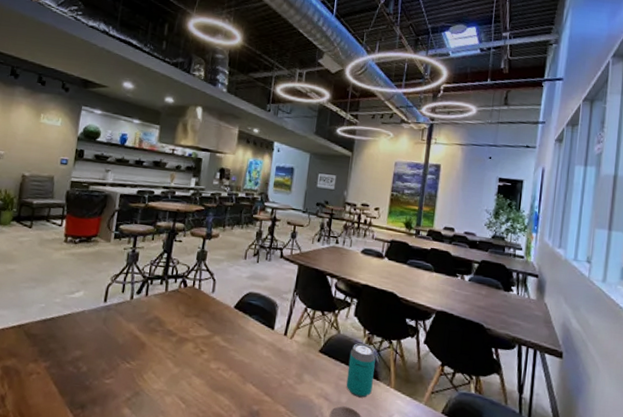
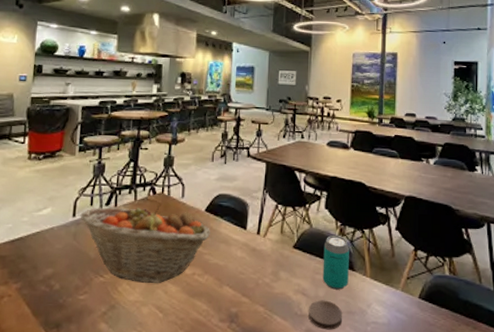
fruit basket: none [111,294,238,375] -> present [80,205,210,283]

